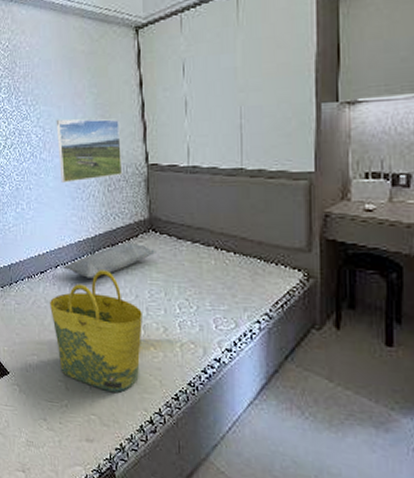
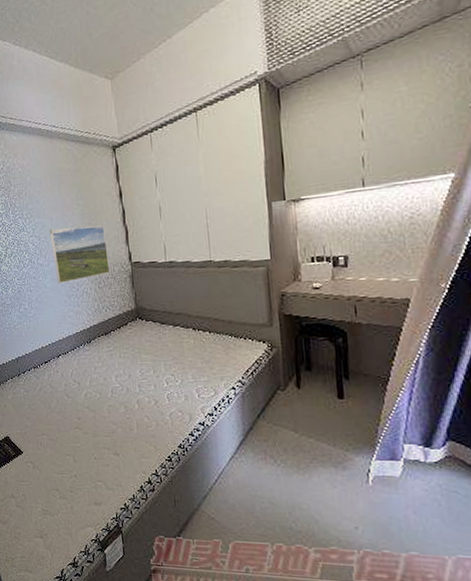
tote bag: present [50,270,143,392] -> none [55,356,137,460]
pillow: present [63,242,156,279] -> none [64,330,144,364]

